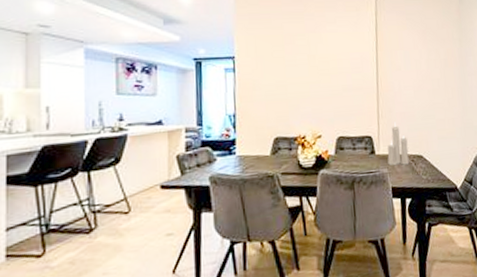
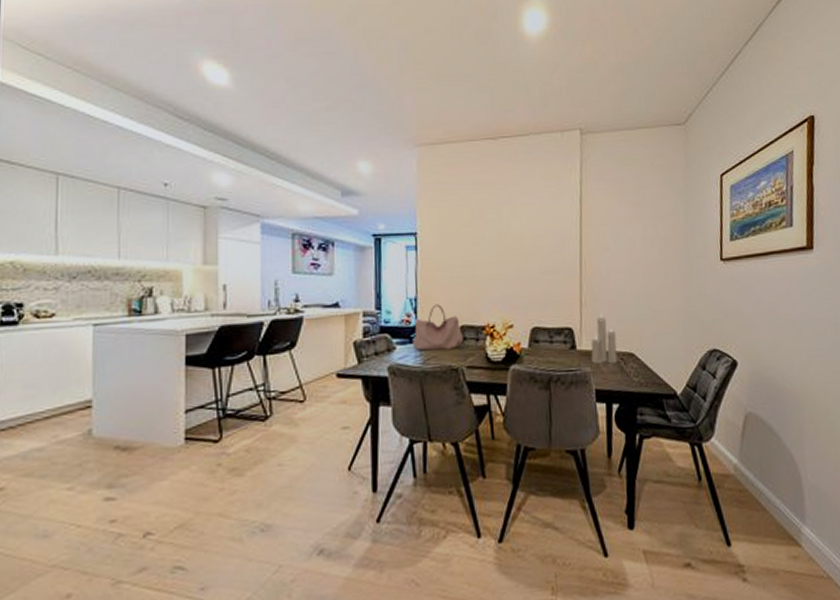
handbag: none [232,119,279,162] -> present [413,304,464,352]

